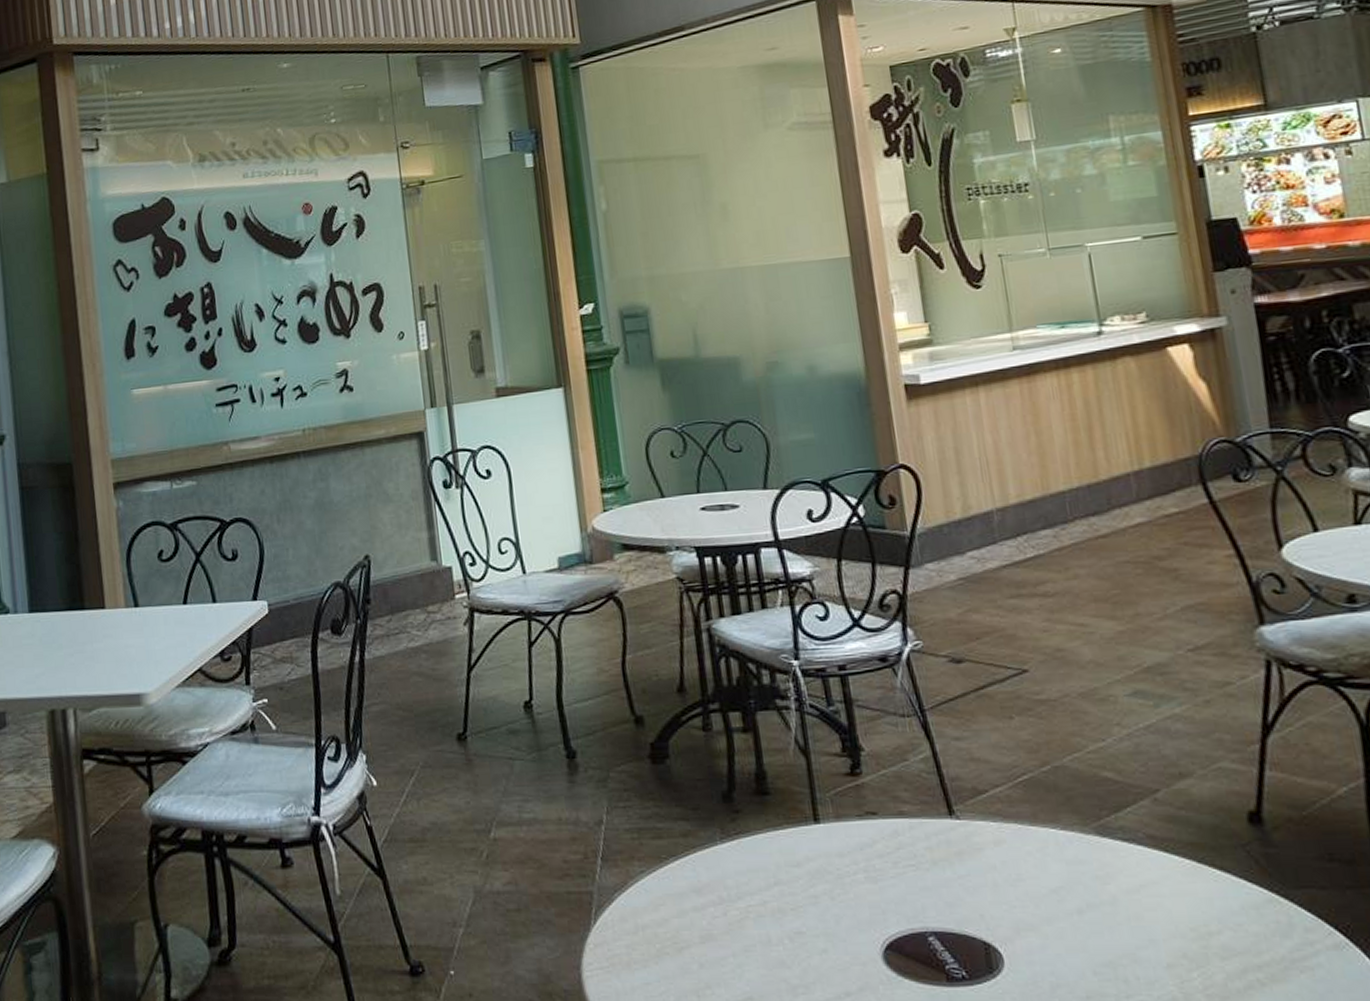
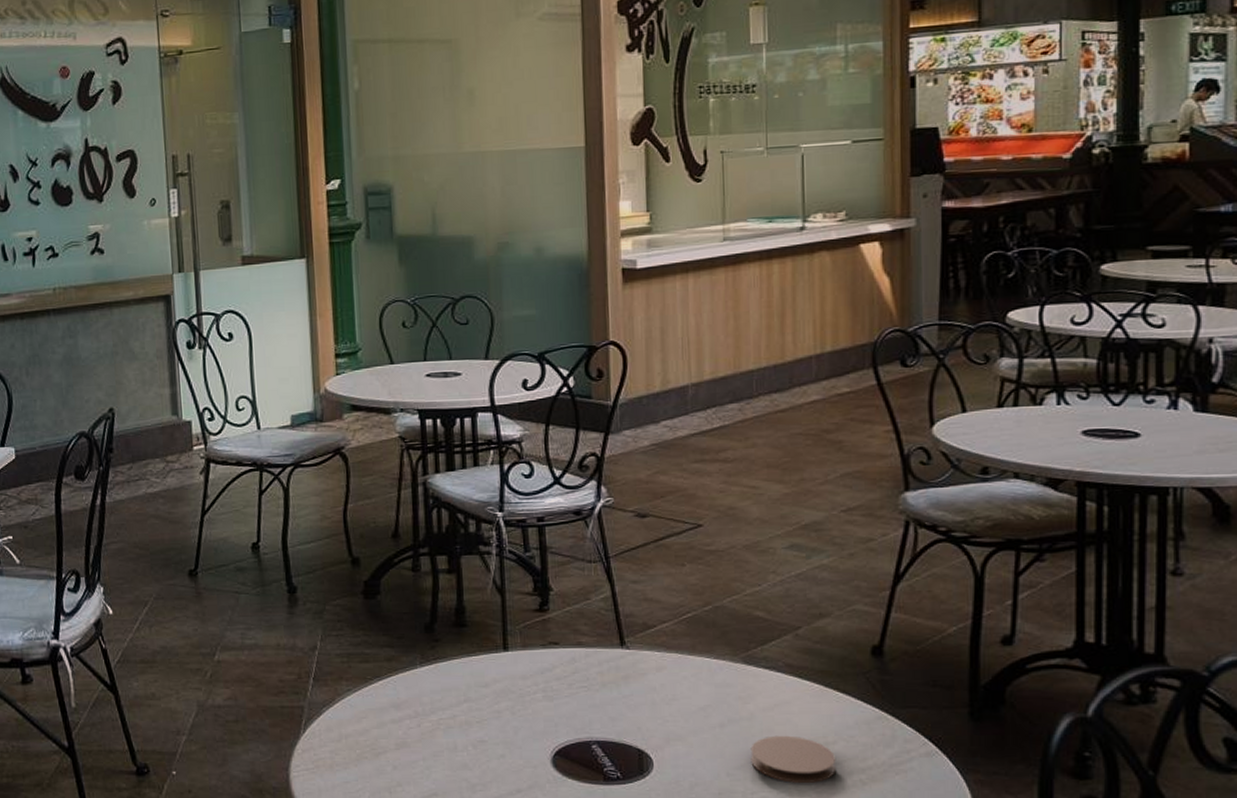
coaster: none [1118,923,1226,985] -> present [750,735,837,784]

